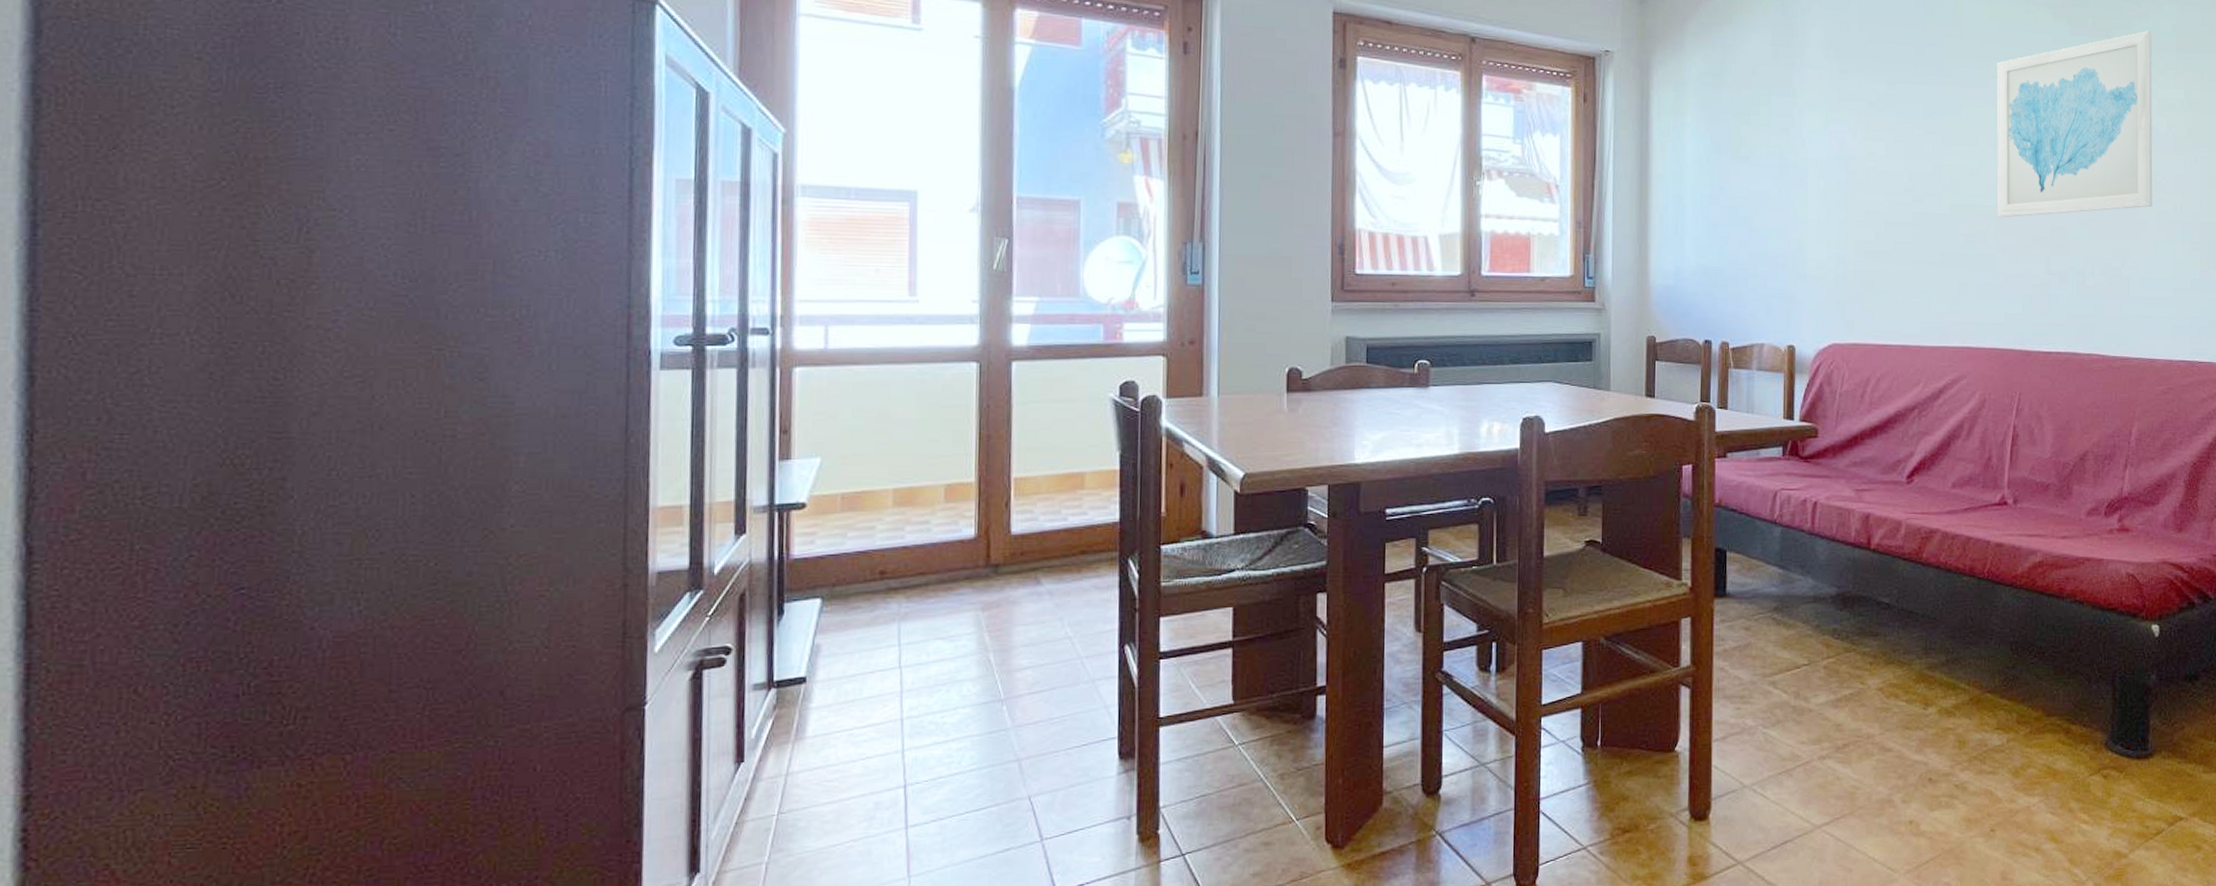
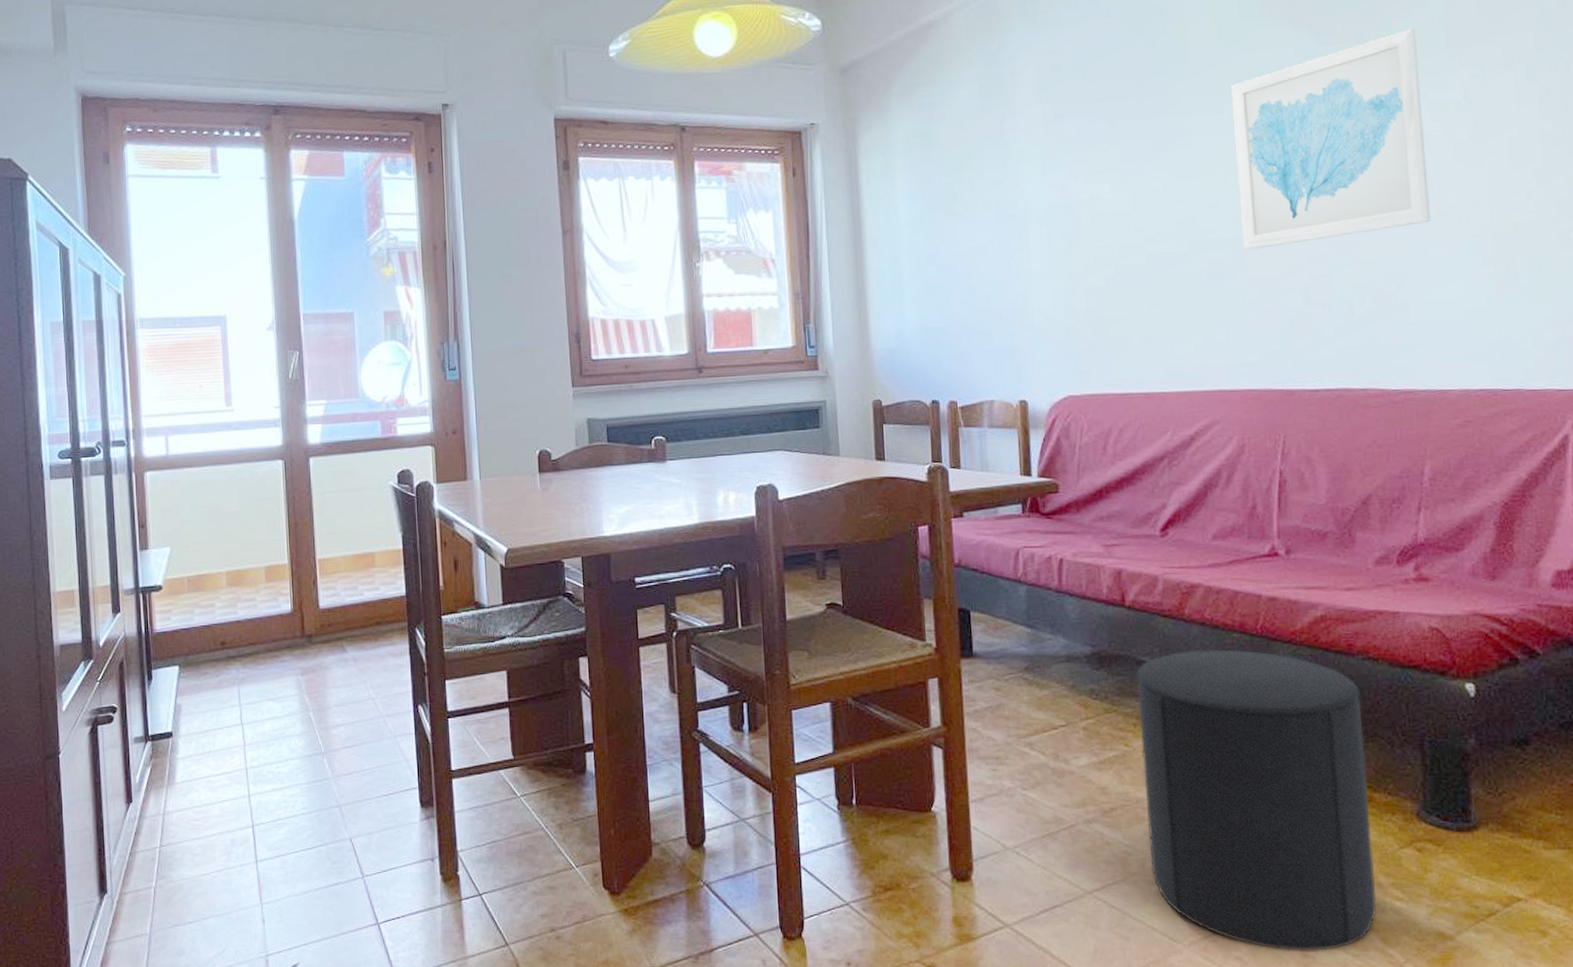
stool: none [1875,592,2068,875] -> present [1136,649,1376,952]

